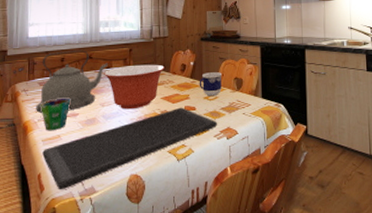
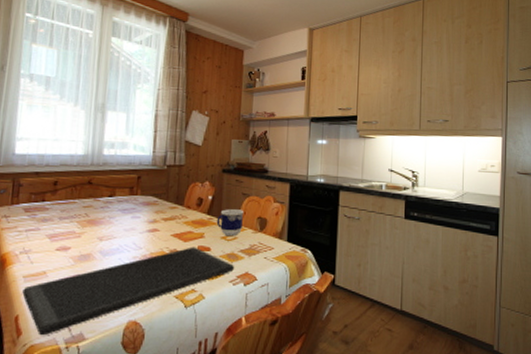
kettle: present [36,50,108,113] -> none [18,173,111,244]
cup: present [41,98,71,131] -> none [24,228,62,266]
mixing bowl: present [104,64,164,110] -> none [105,195,178,246]

